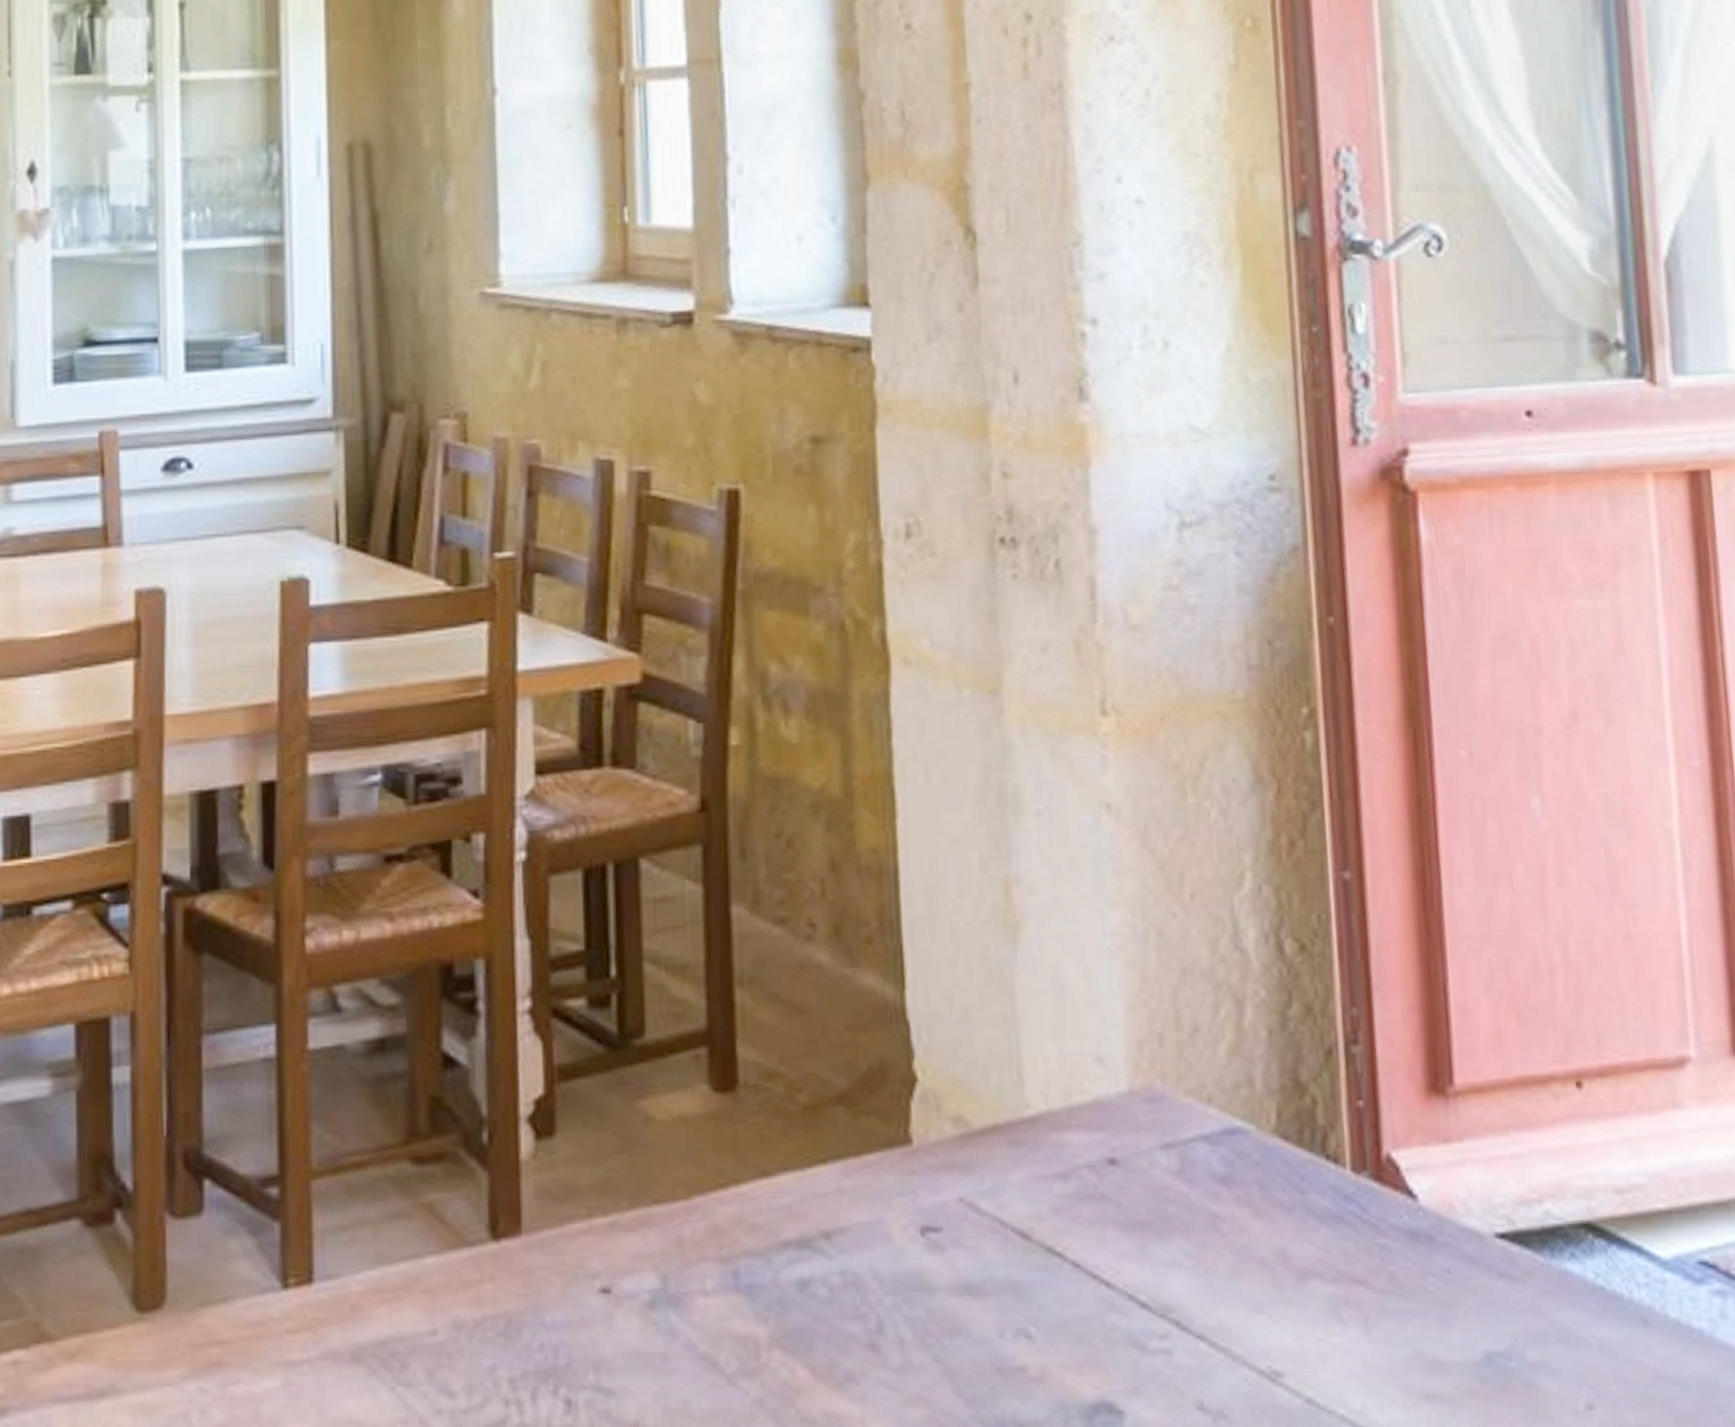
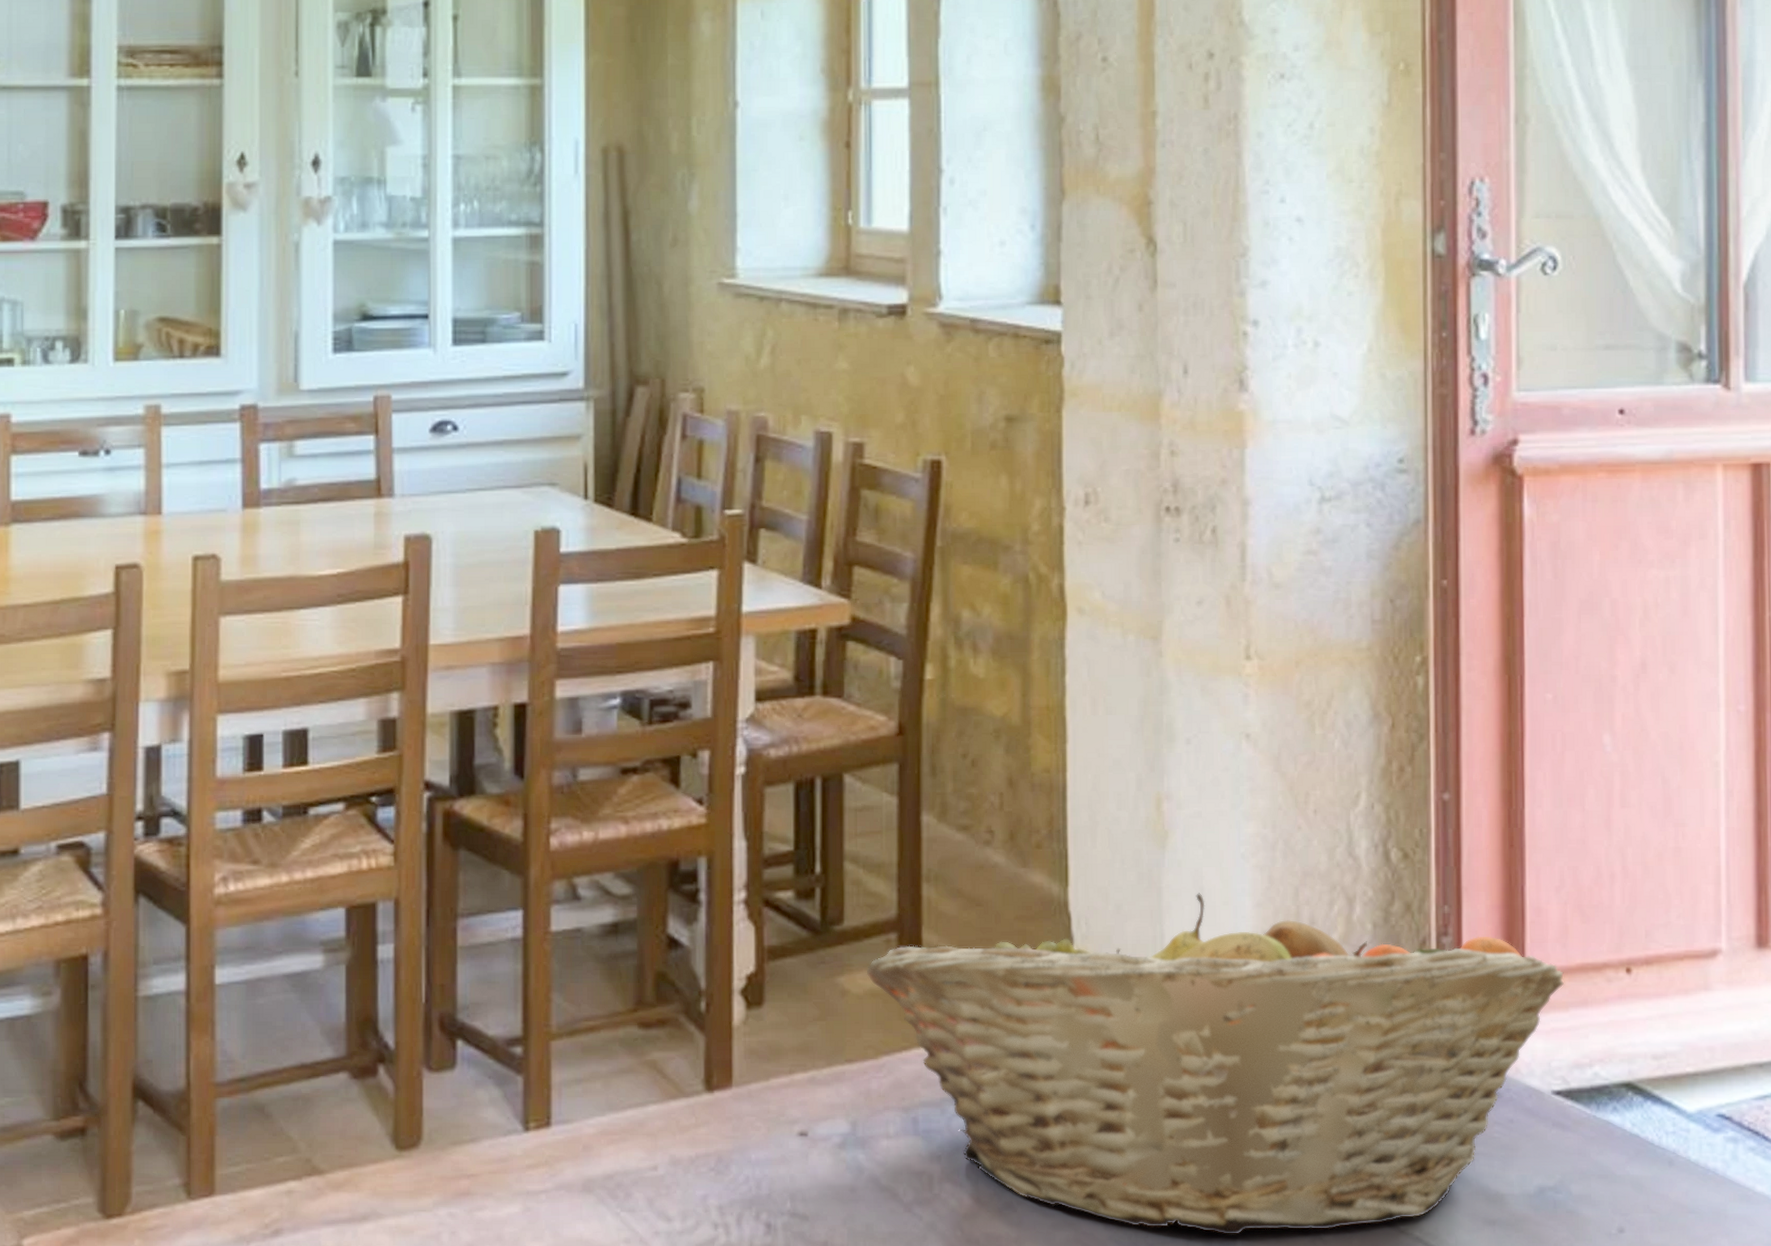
fruit basket: none [674,995,1502,1413] -> present [867,893,1564,1235]

